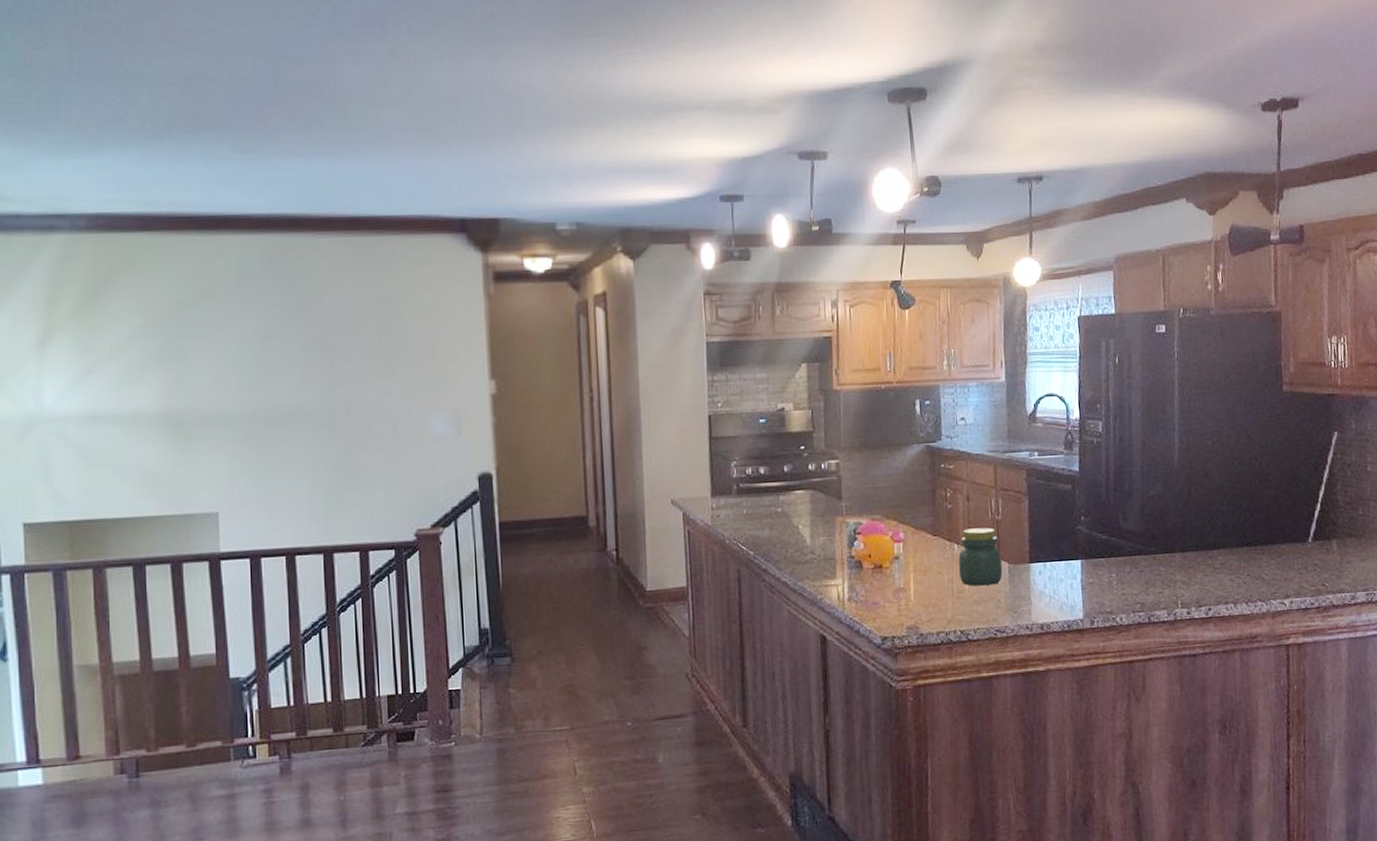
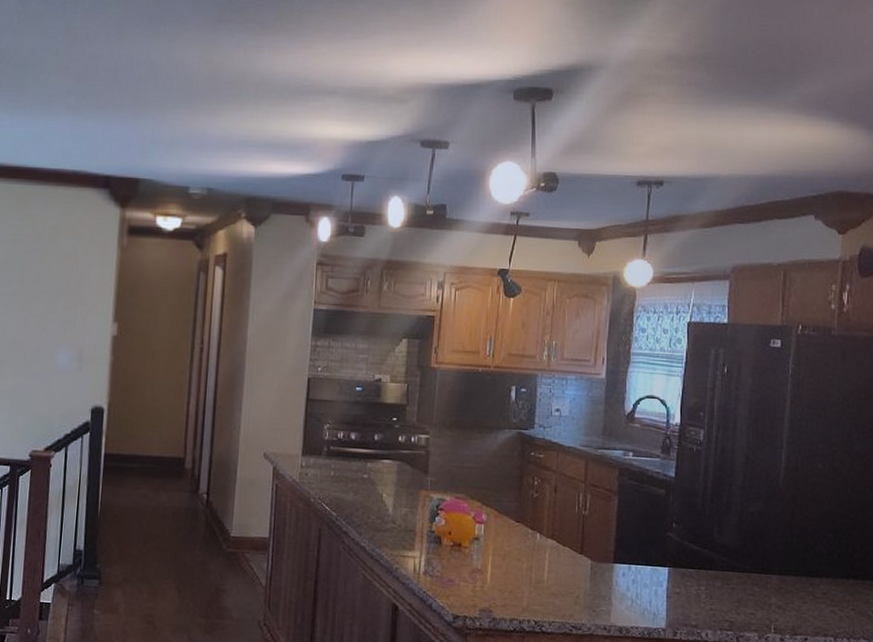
jar: present [958,527,1003,586] -> none [540,520,585,580]

